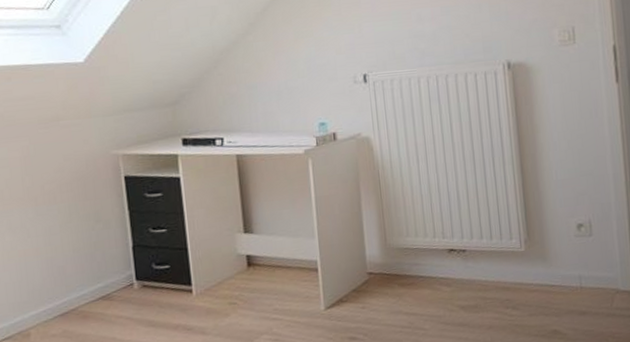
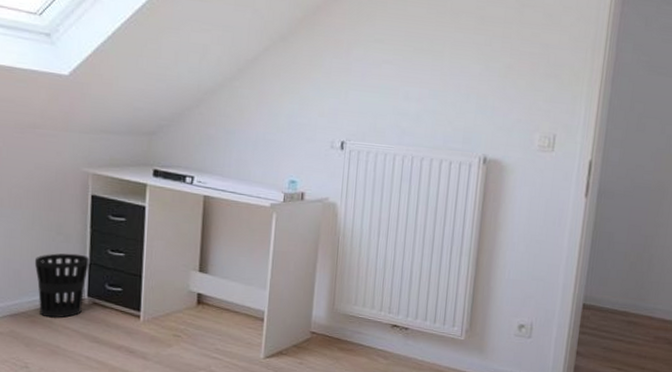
wastebasket: none [77,238,133,310] -> present [34,253,90,318]

